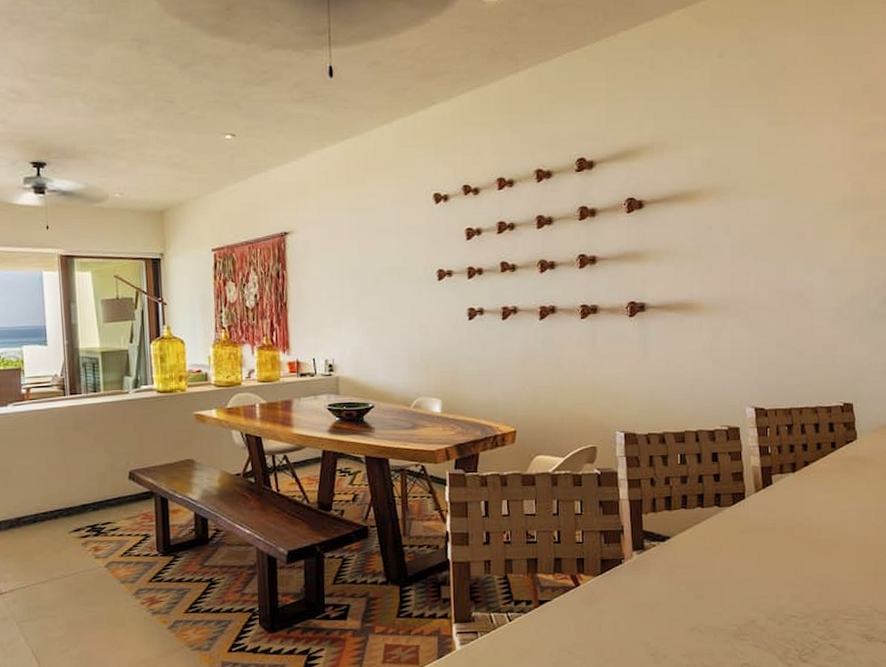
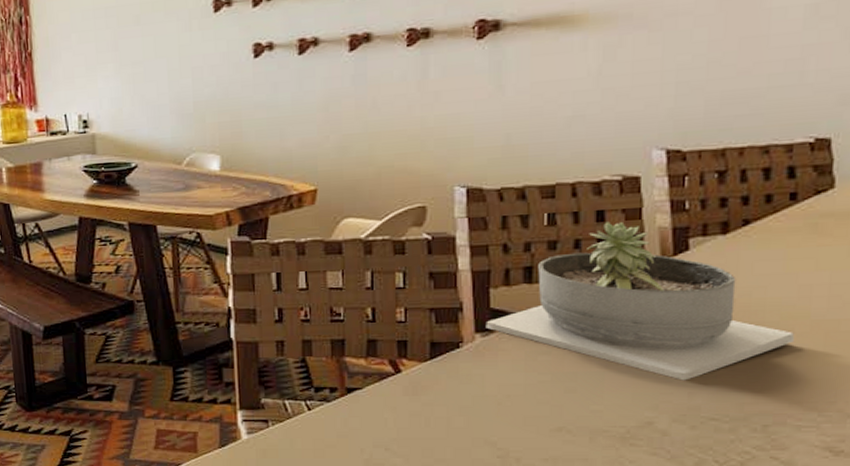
succulent planter: none [640,461,839,586] -> present [485,221,794,381]

